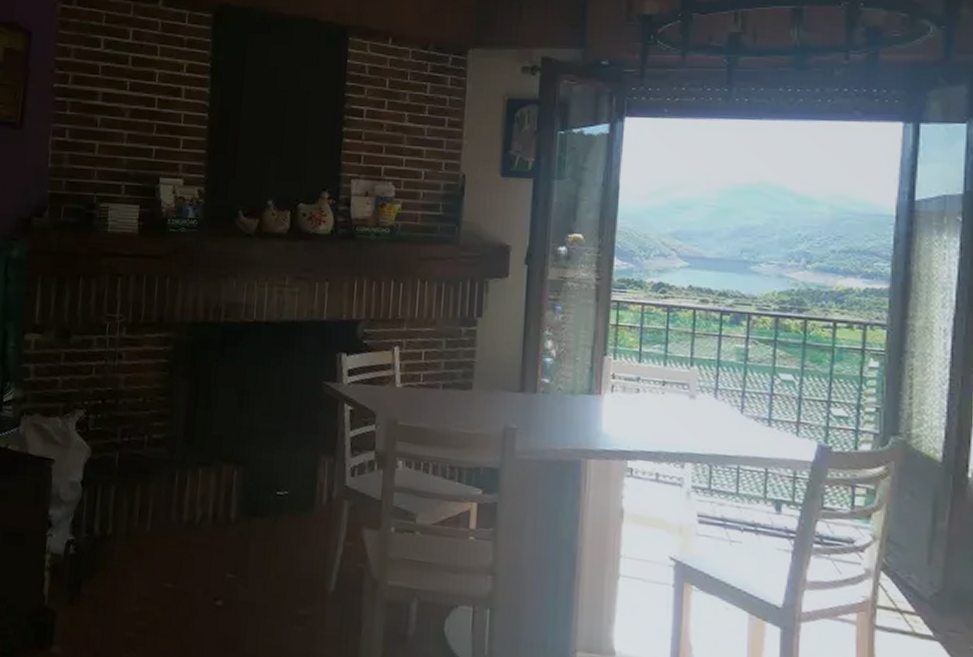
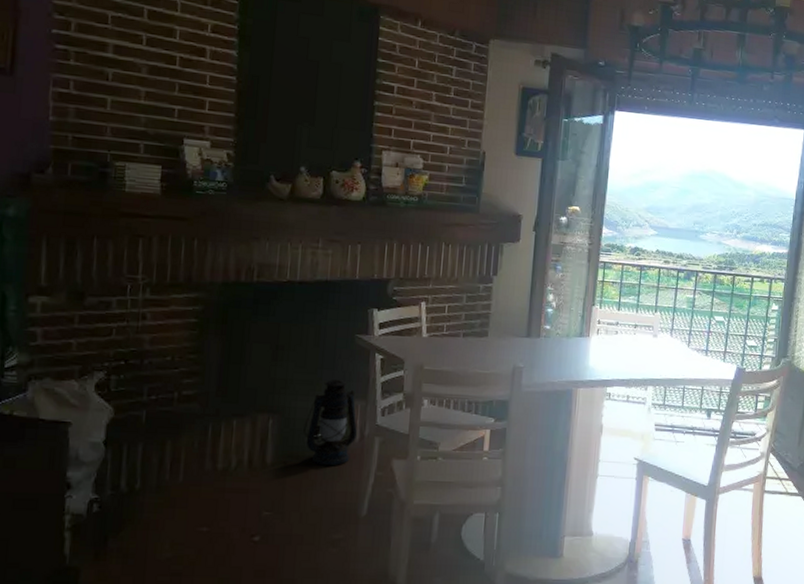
lantern: none [268,431,325,530] -> present [303,380,357,466]

